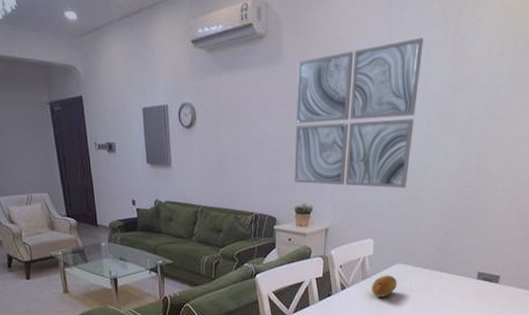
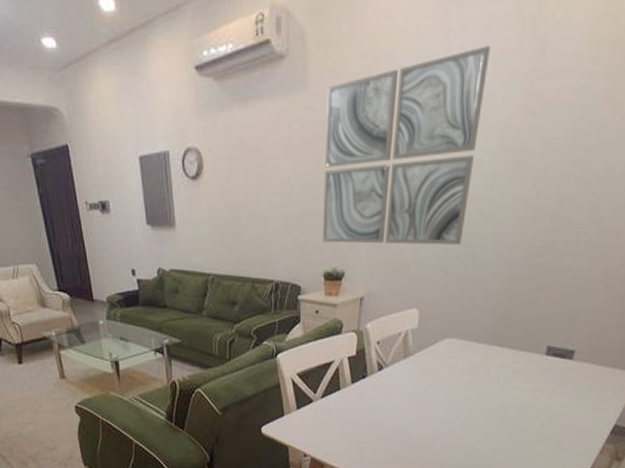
fruit: present [371,275,397,297] -> none [414,352,446,378]

